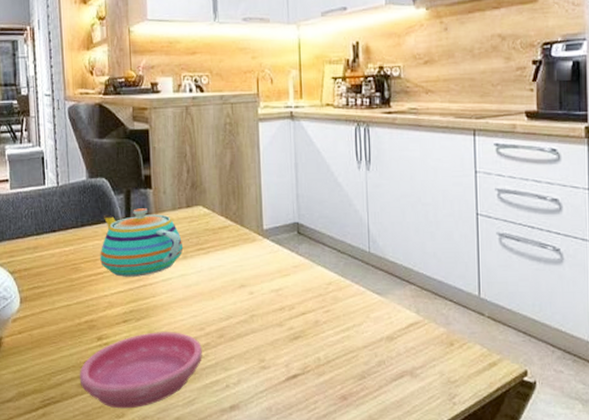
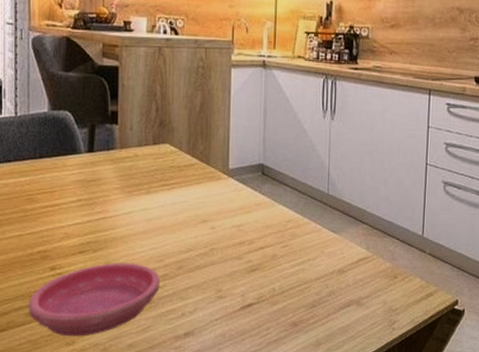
teapot: present [100,208,184,277] -> none [58,143,147,209]

